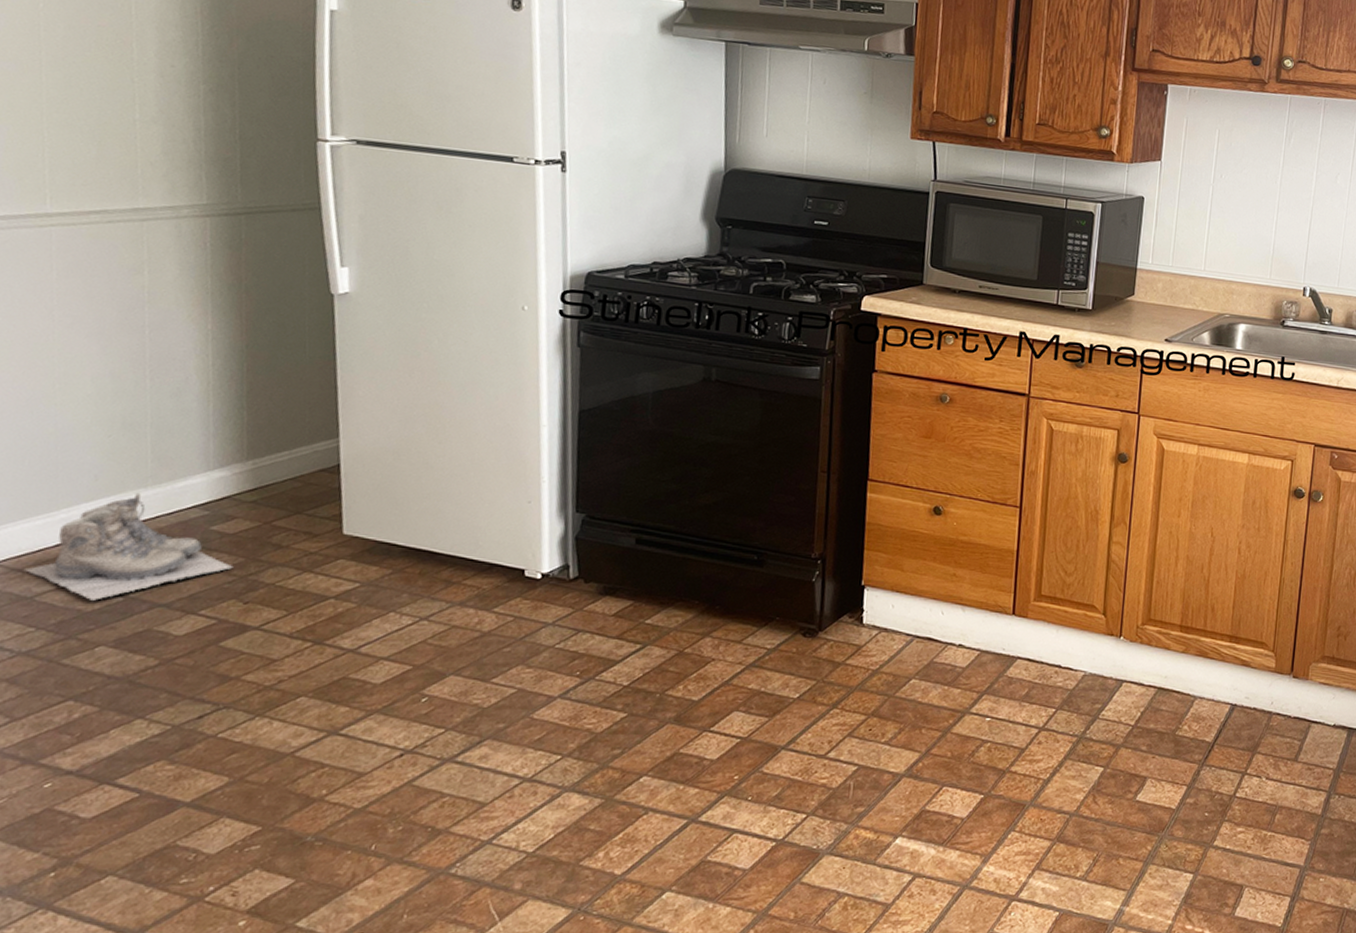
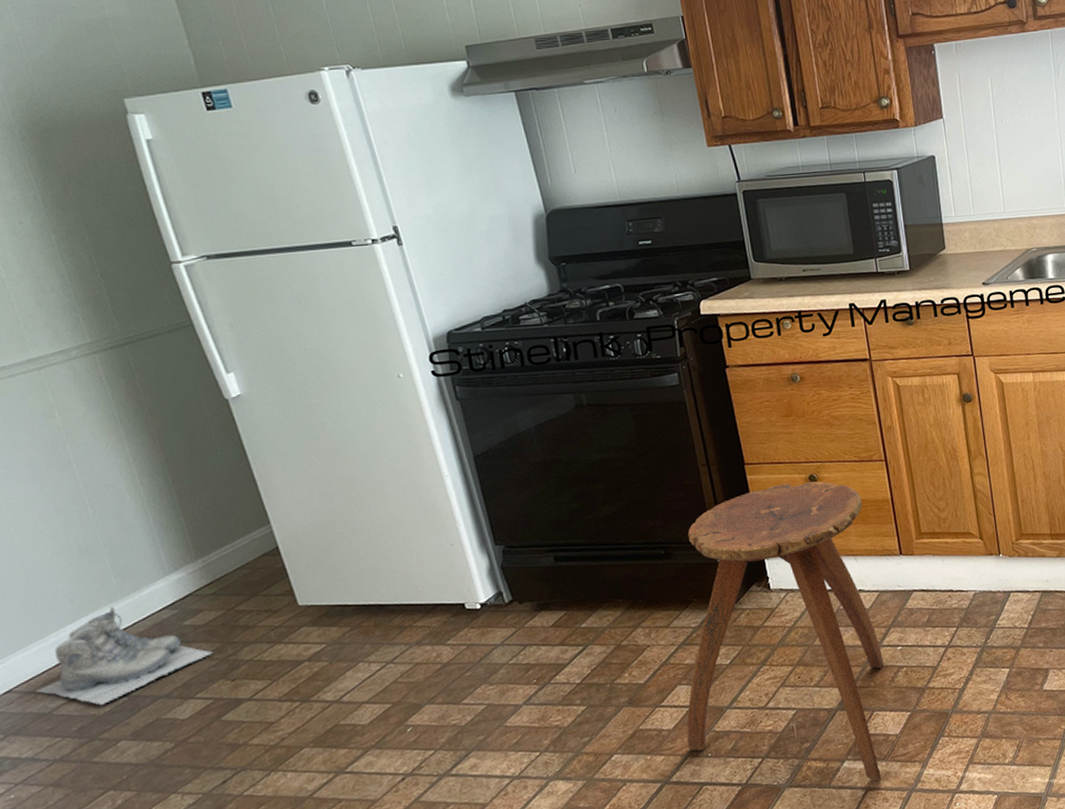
stool: none [727,509,985,870] -> present [686,481,884,782]

